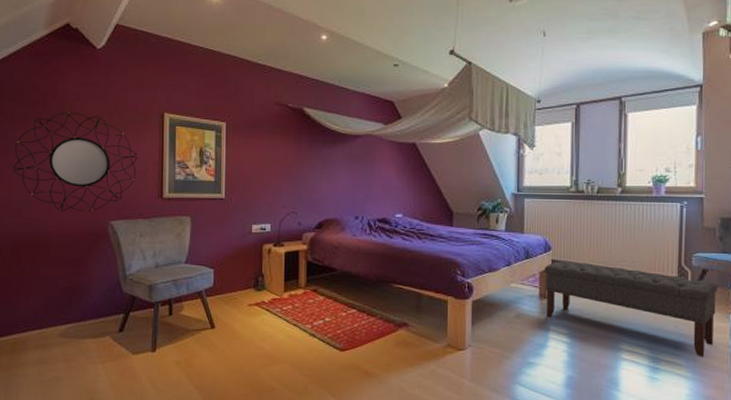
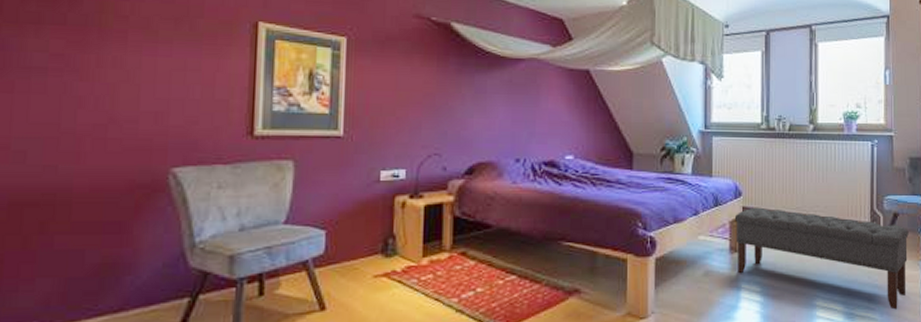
home mirror: present [13,112,138,212] -> none [14,14,218,155]

